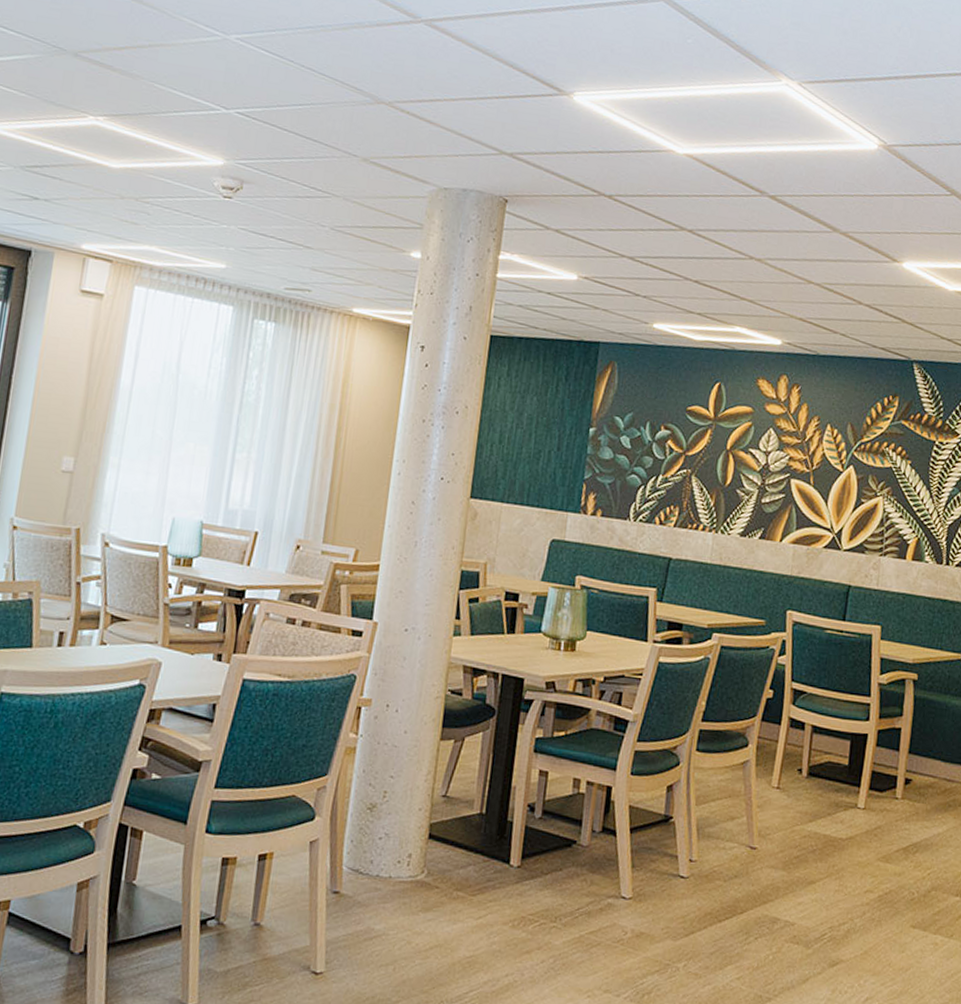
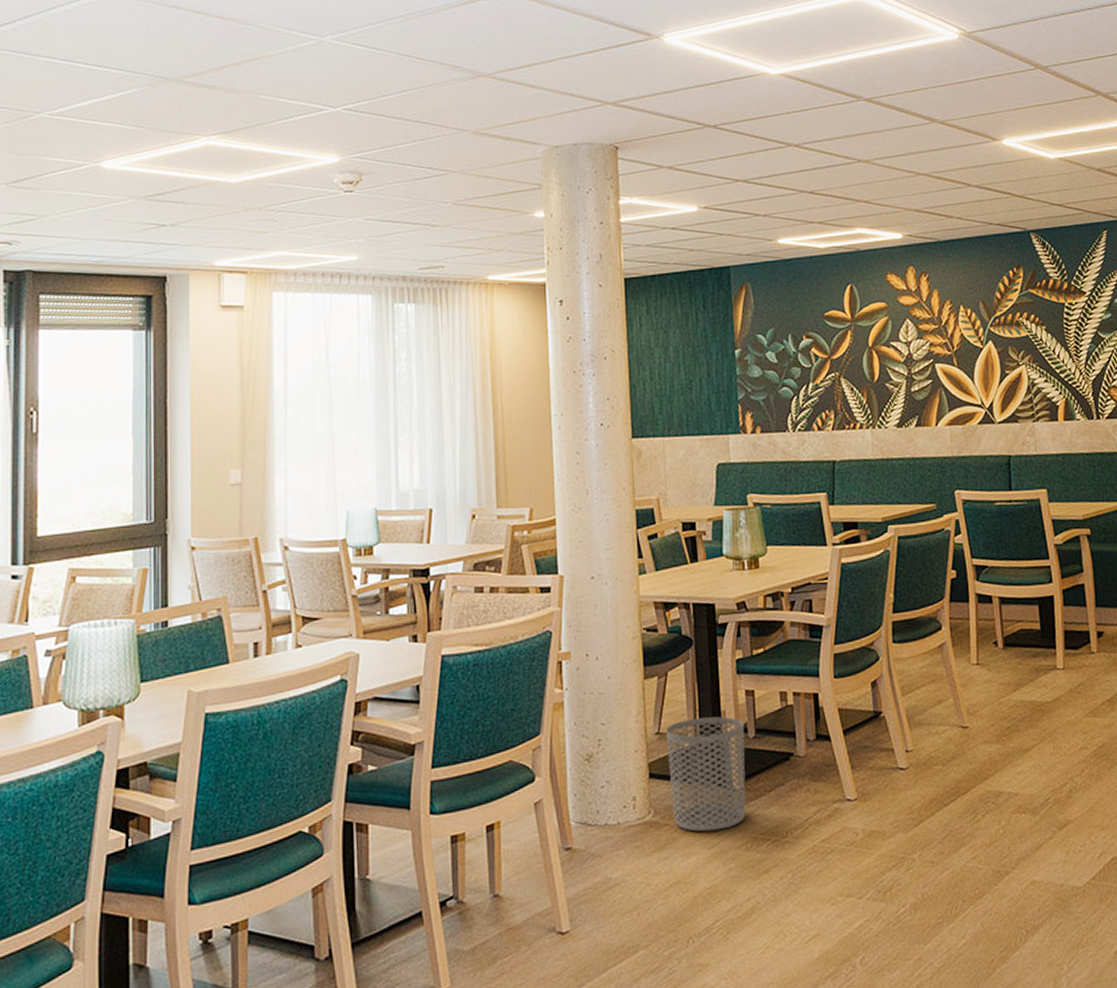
waste bin: none [446,788,532,903] -> present [666,716,746,832]

